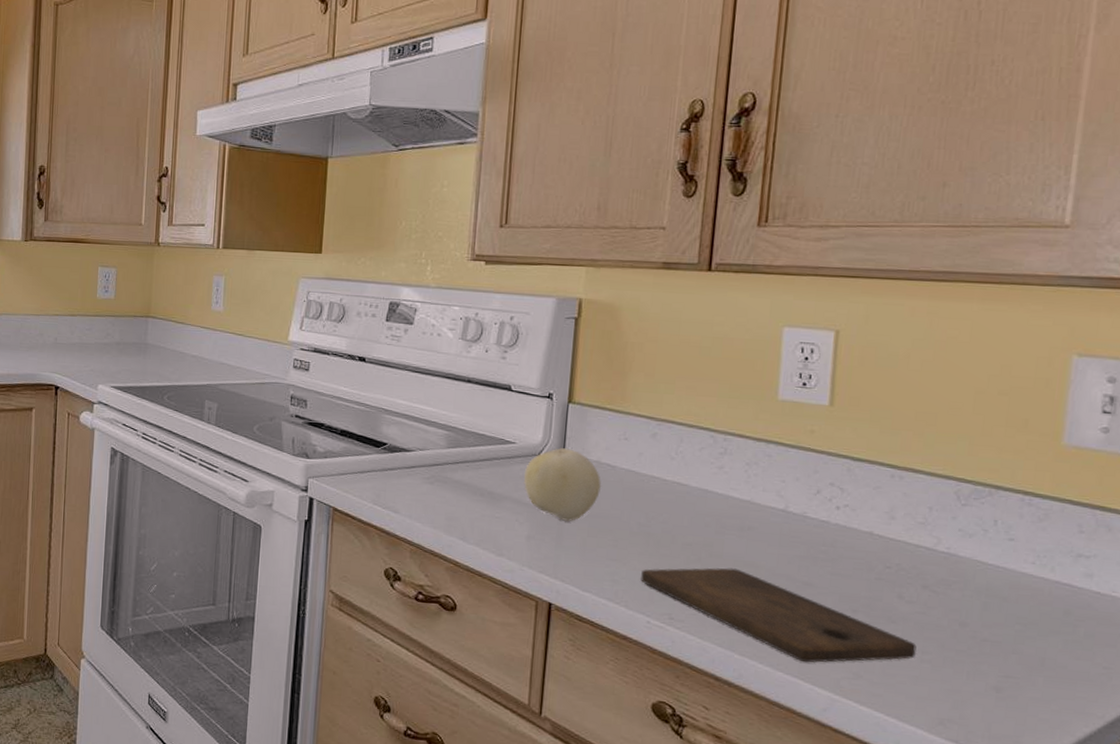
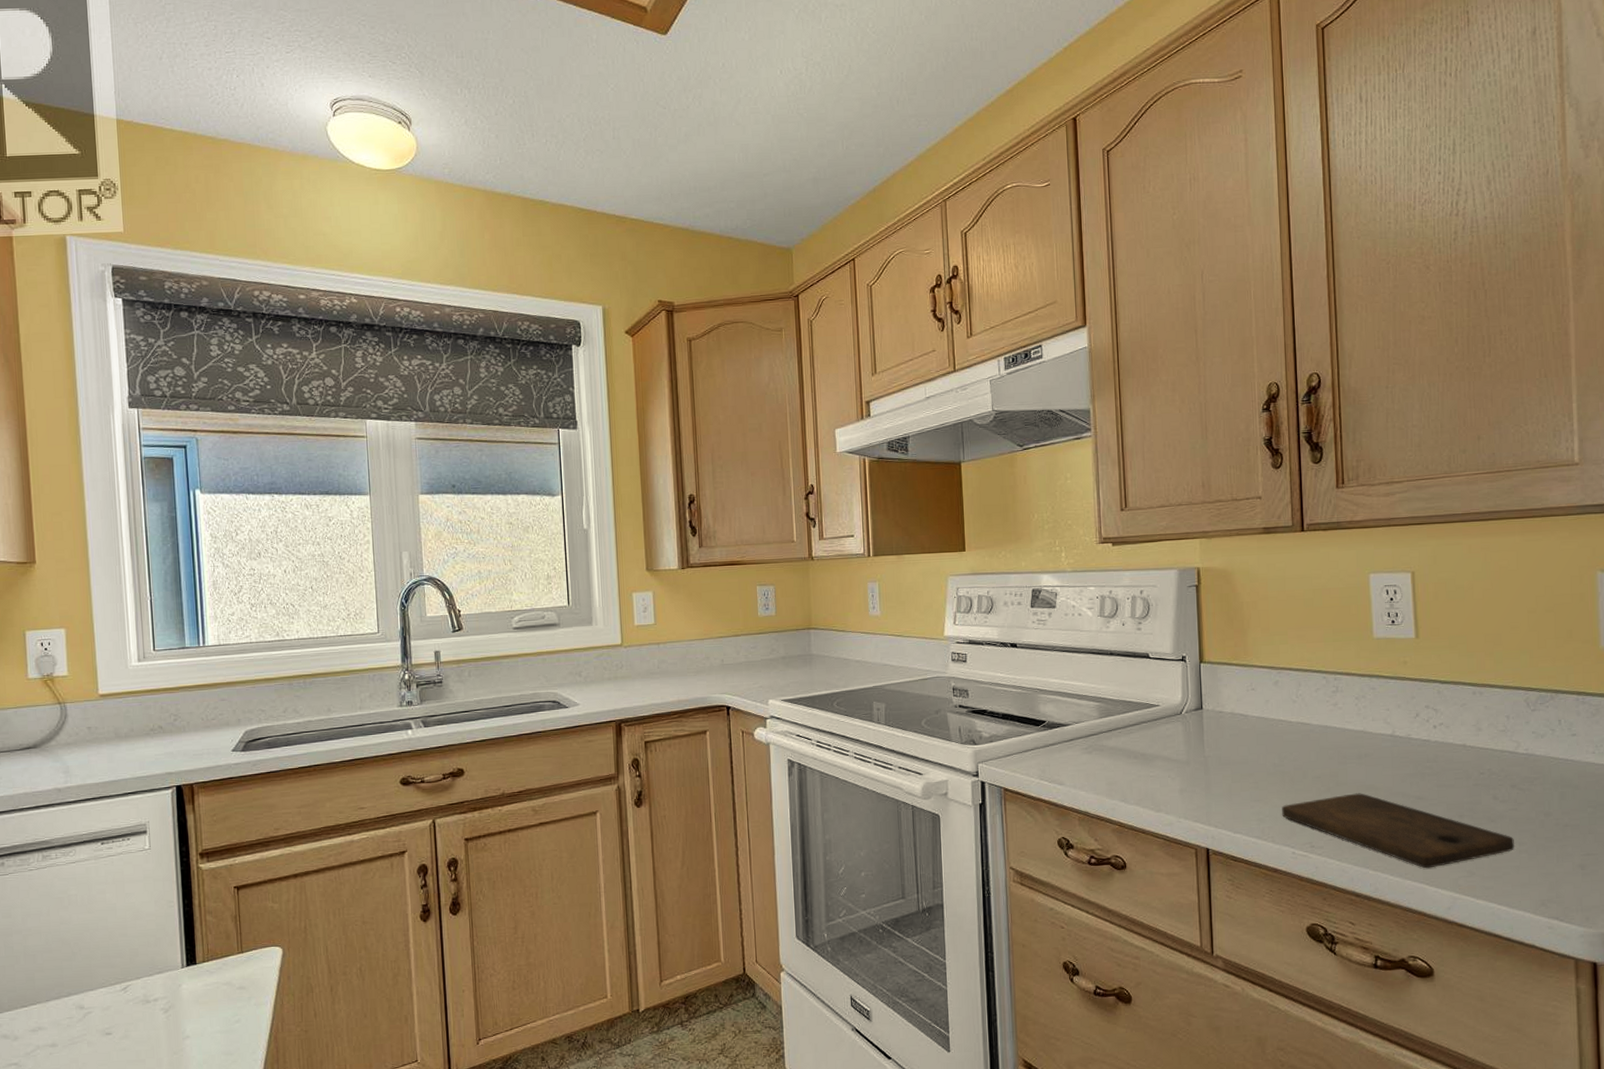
fruit: present [523,448,602,522] -> none [1170,704,1238,772]

